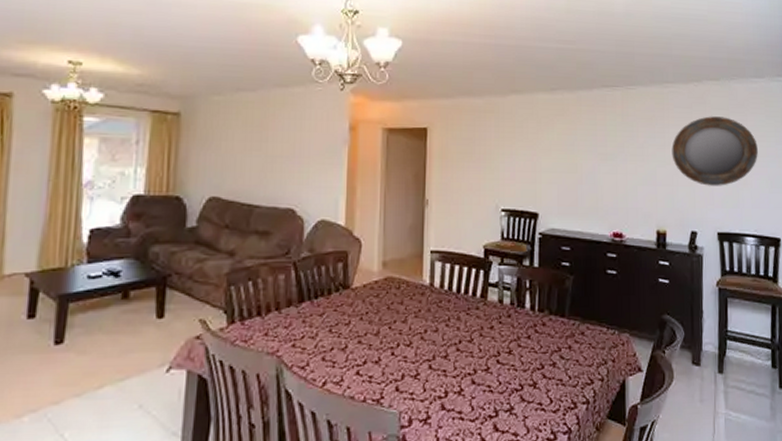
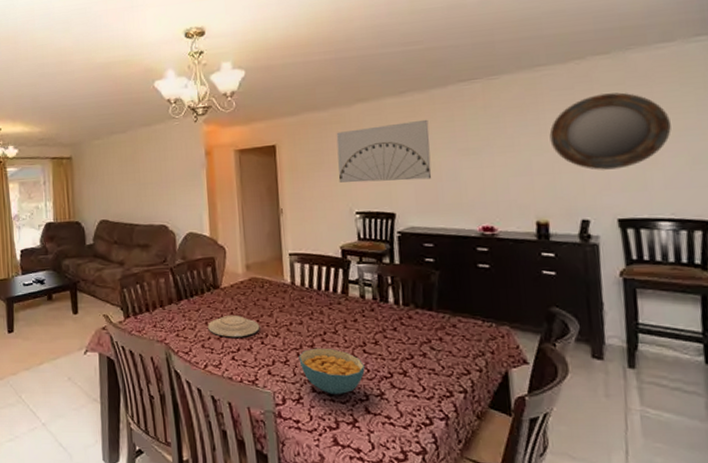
plate: none [332,320,392,348] -> present [208,314,260,338]
cereal bowl: none [430,358,497,411] -> present [299,348,365,394]
wall art: none [487,119,575,181] -> present [336,119,432,183]

